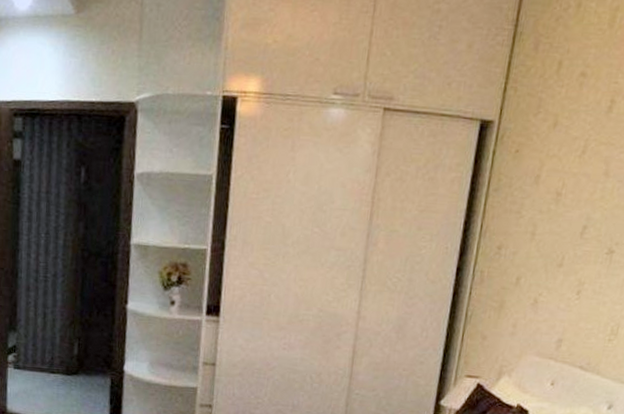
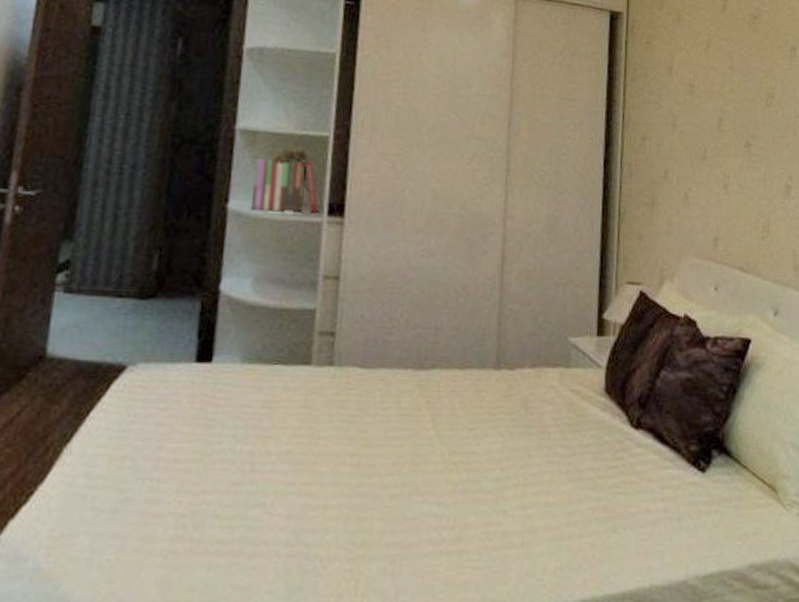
books: none [145,267,199,314] -> present [252,156,319,214]

